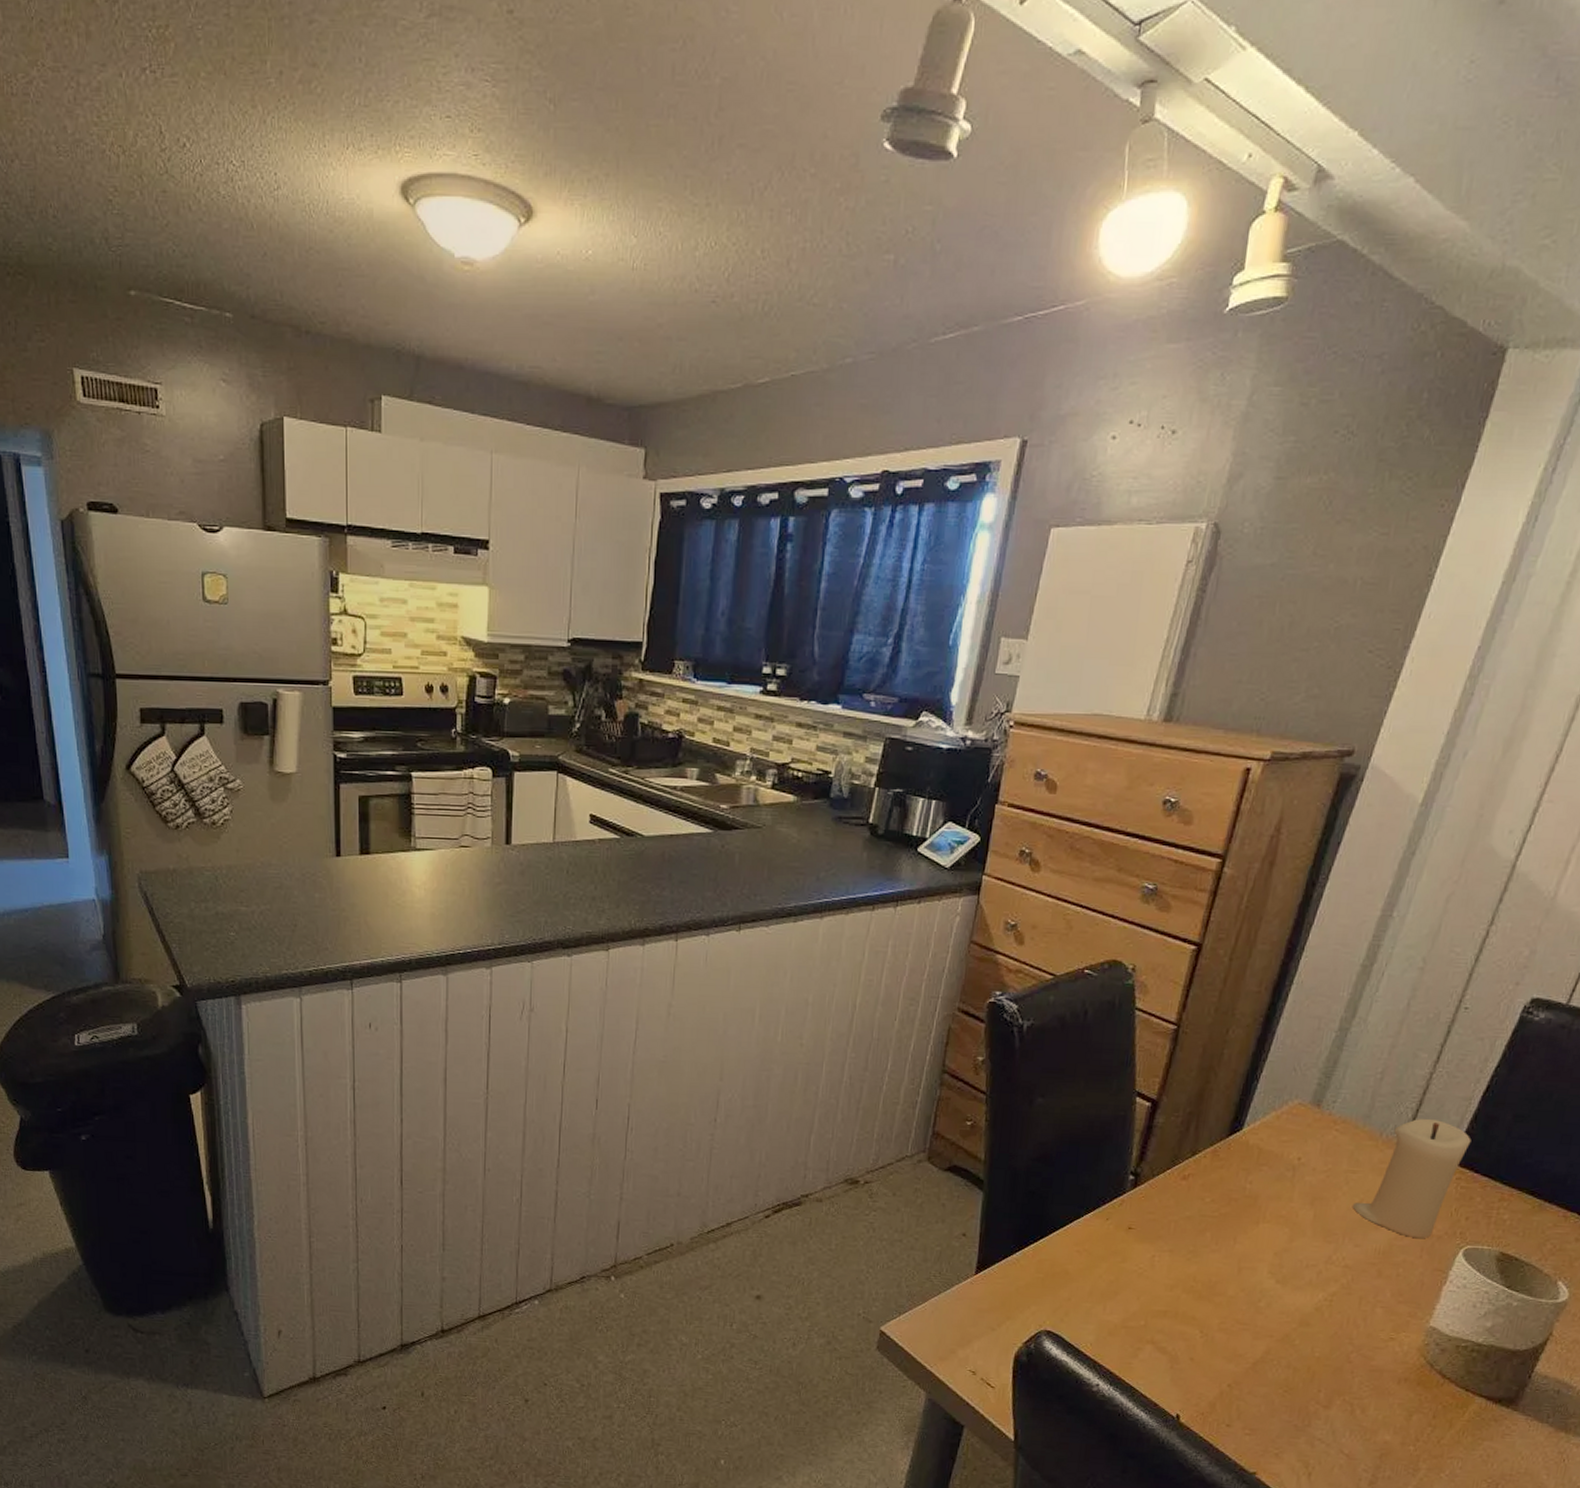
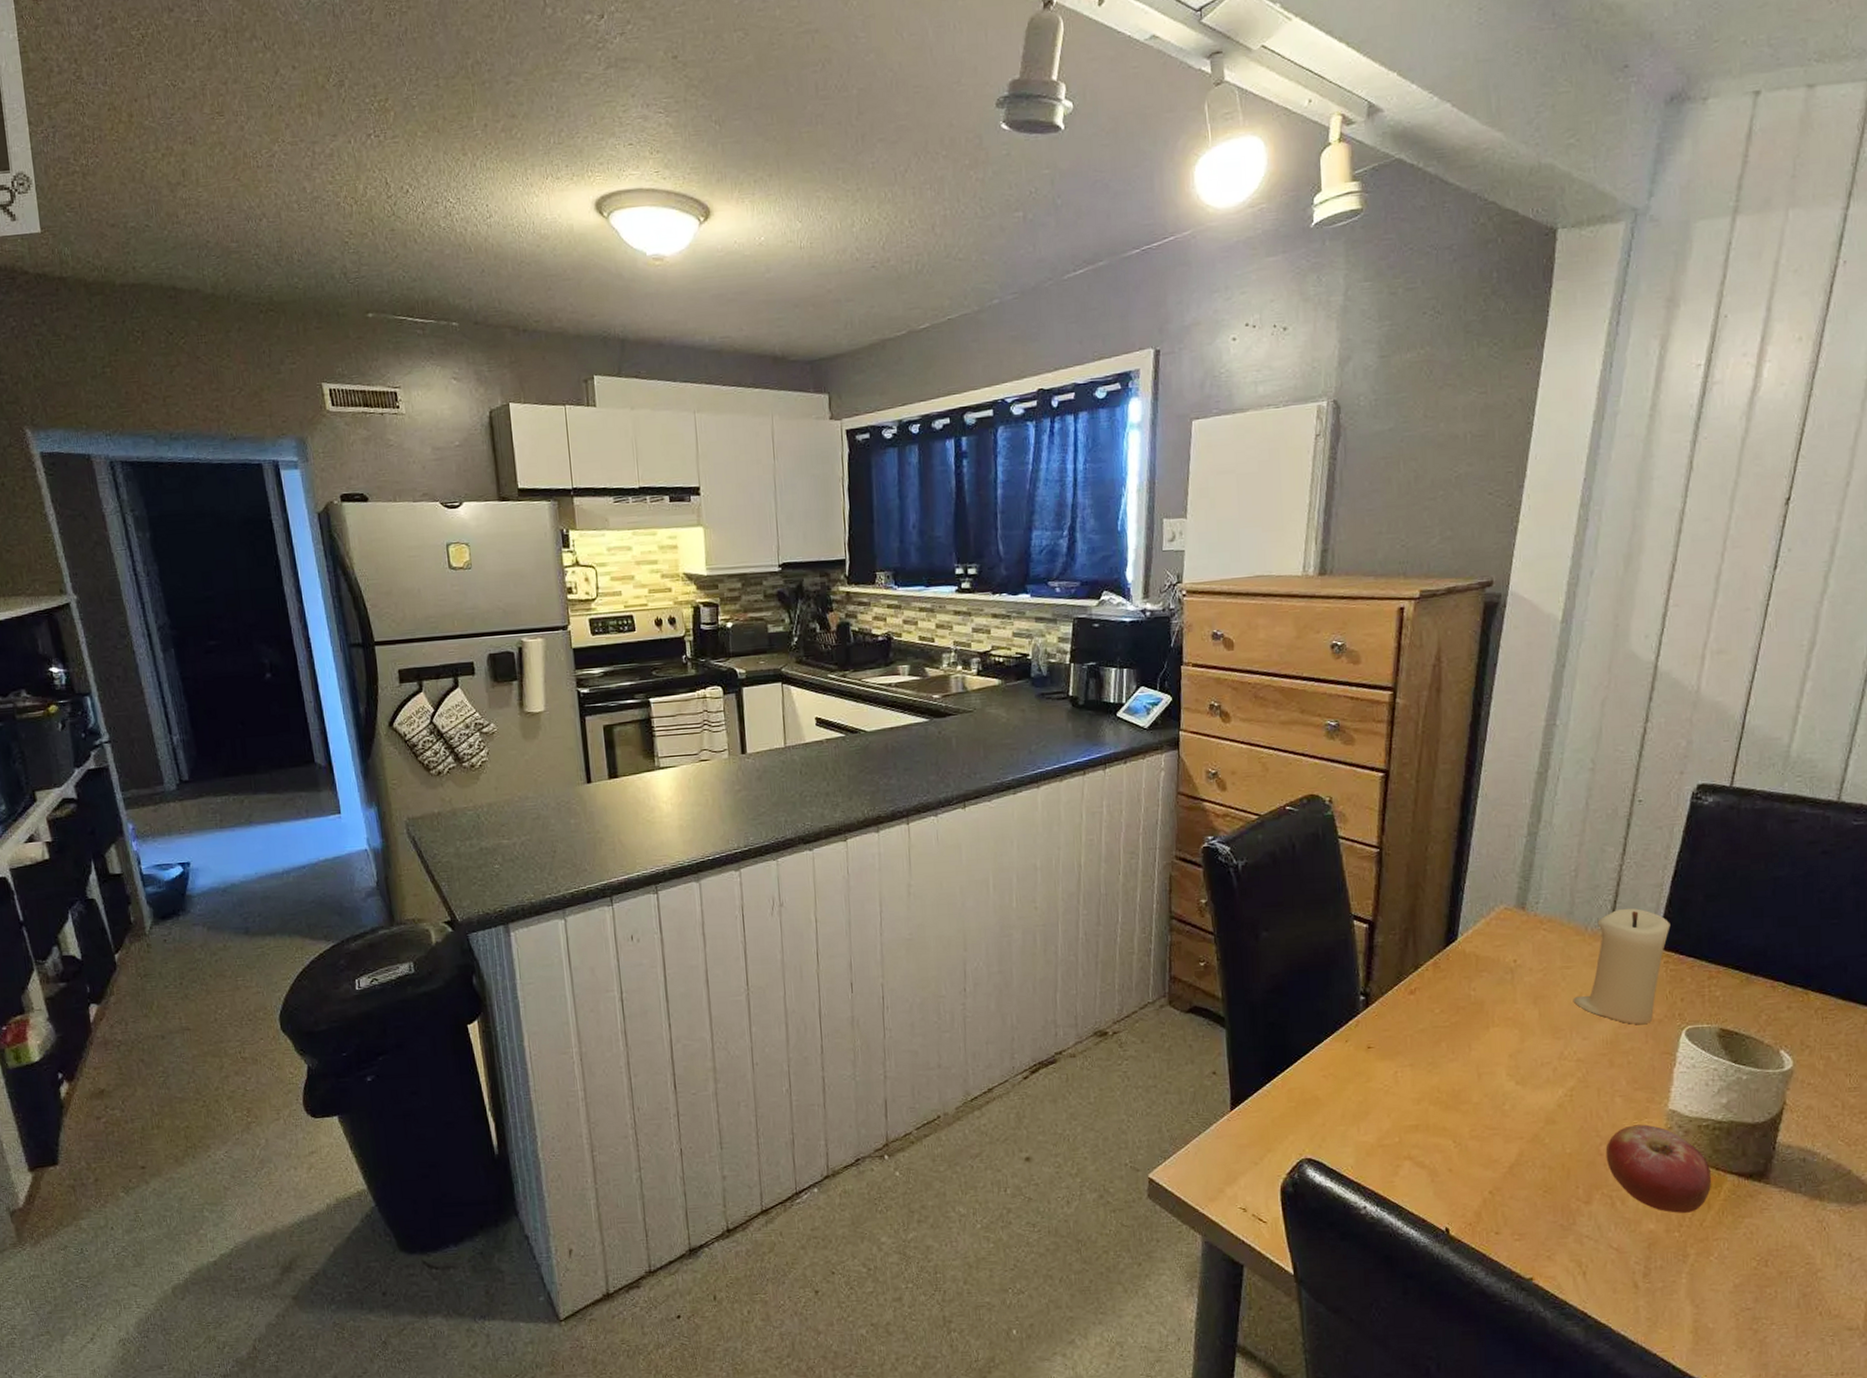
fruit: none [1354,1337,1460,1429] -> present [1605,1124,1712,1213]

